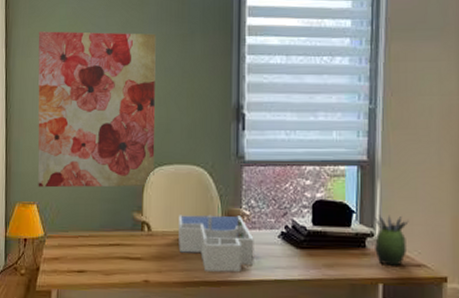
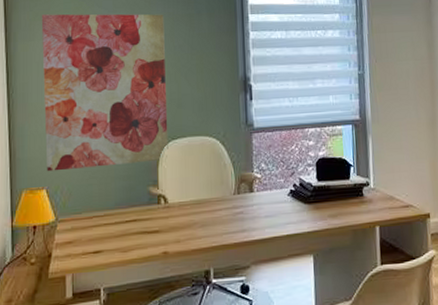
desk organizer: present [178,215,254,273] -> none [195,179,268,235]
succulent plant: present [375,214,409,266] -> none [369,165,397,210]

